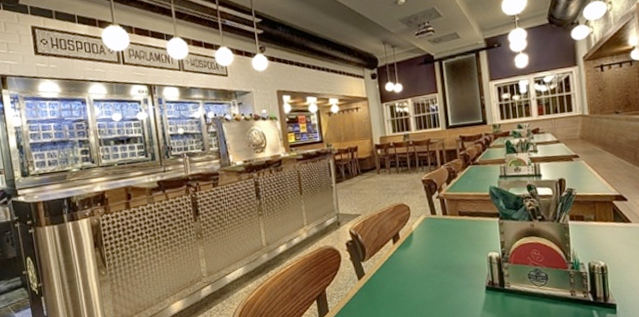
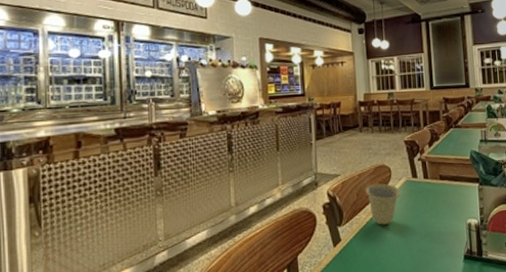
cup: none [385,221,421,260] -> present [365,183,402,225]

